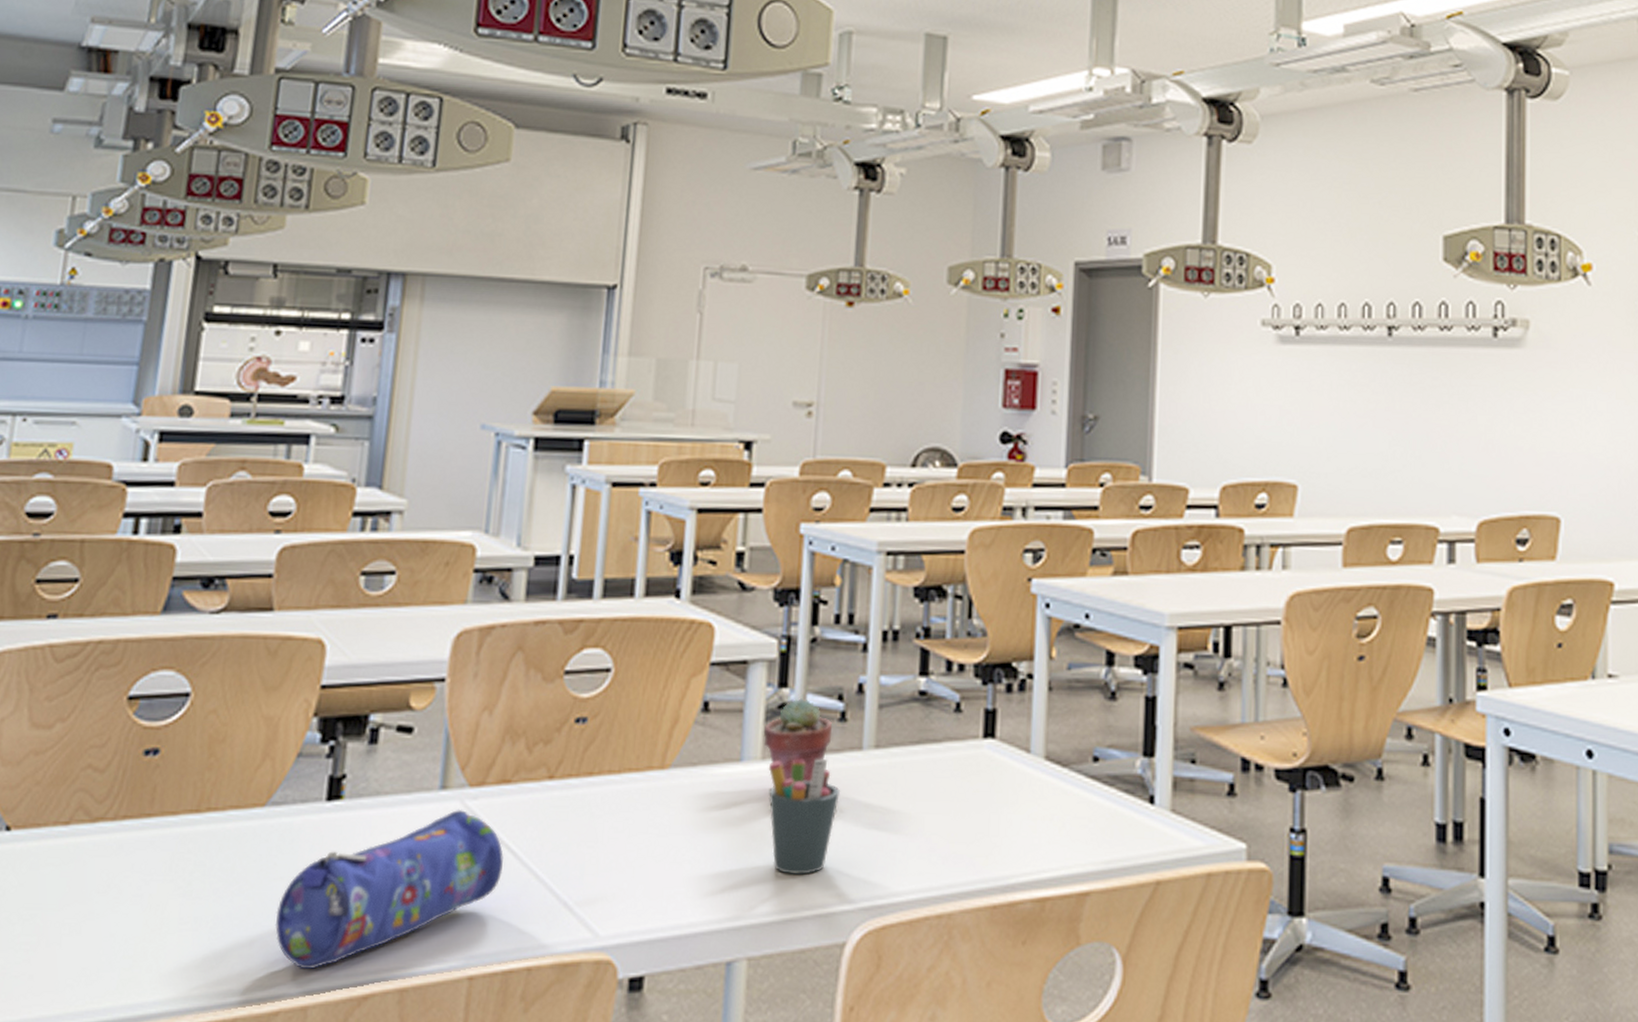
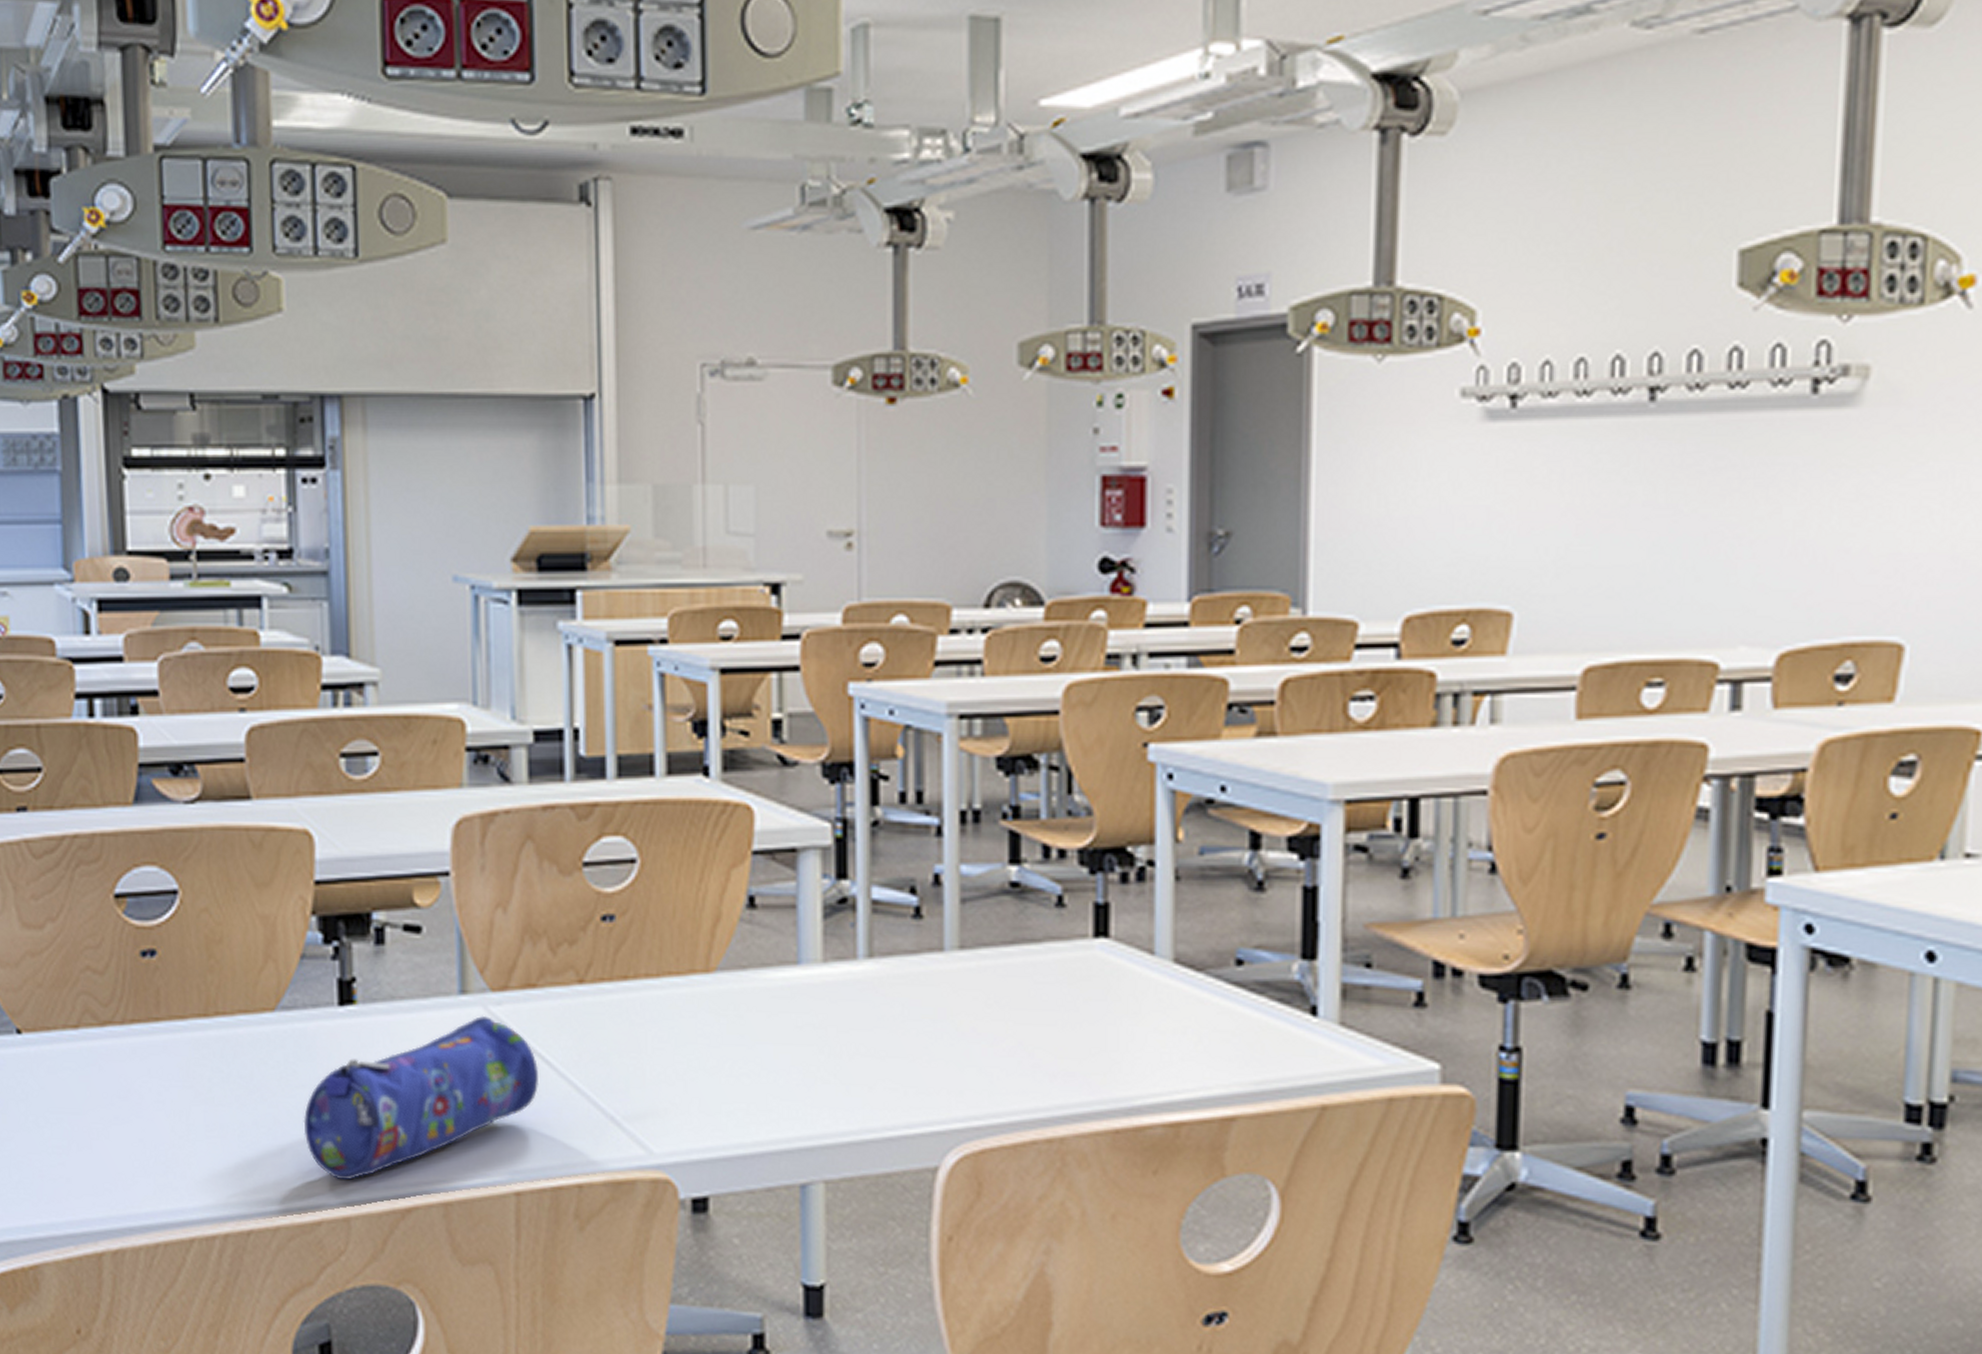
potted succulent: present [763,698,833,782] -> none [822,891,906,988]
pen holder: present [768,758,841,875] -> none [831,960,921,1092]

